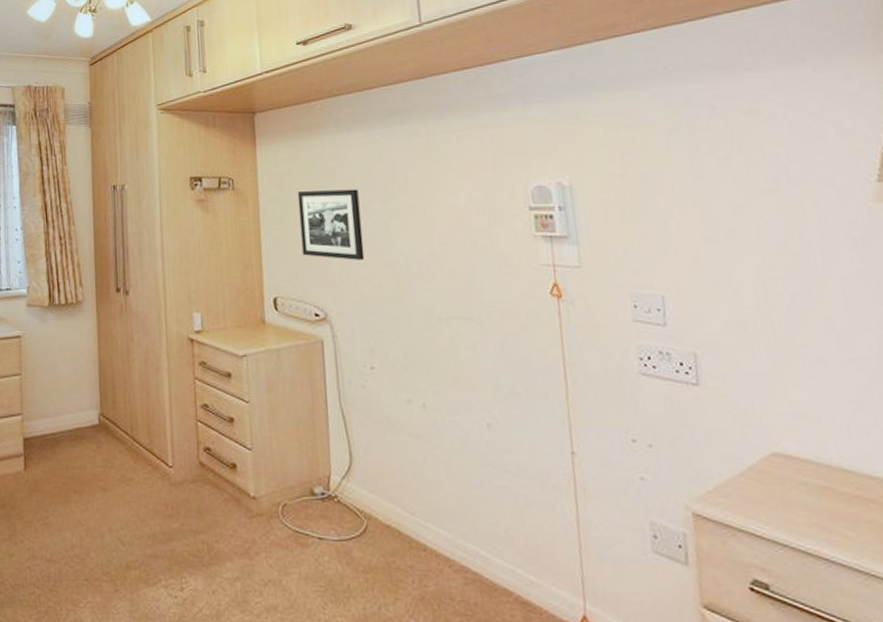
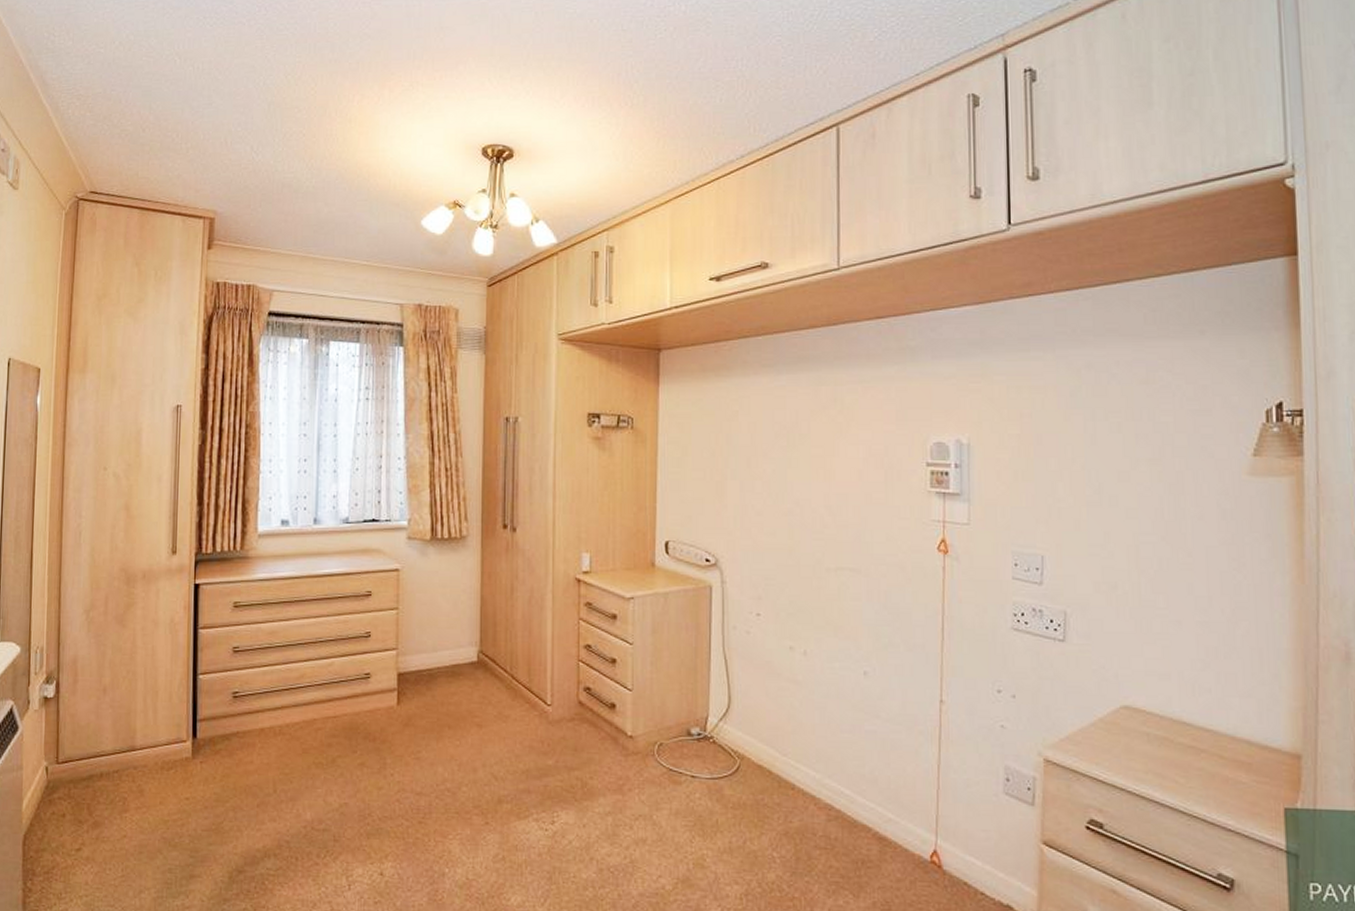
picture frame: present [297,189,365,260] -> none [697,433,760,507]

